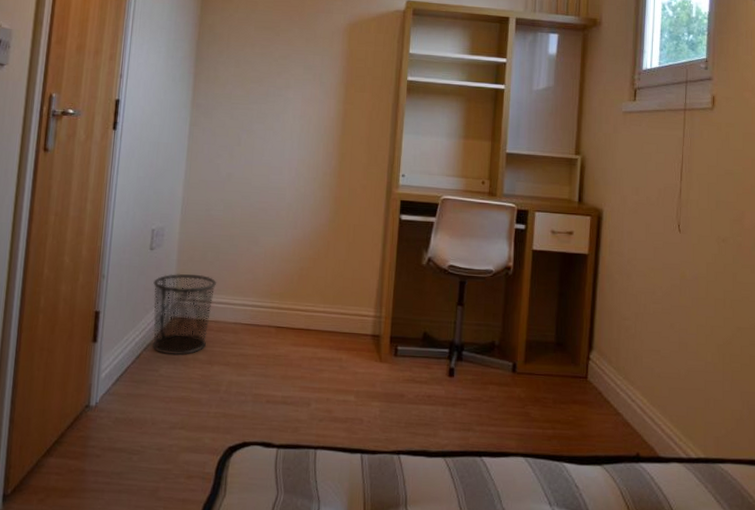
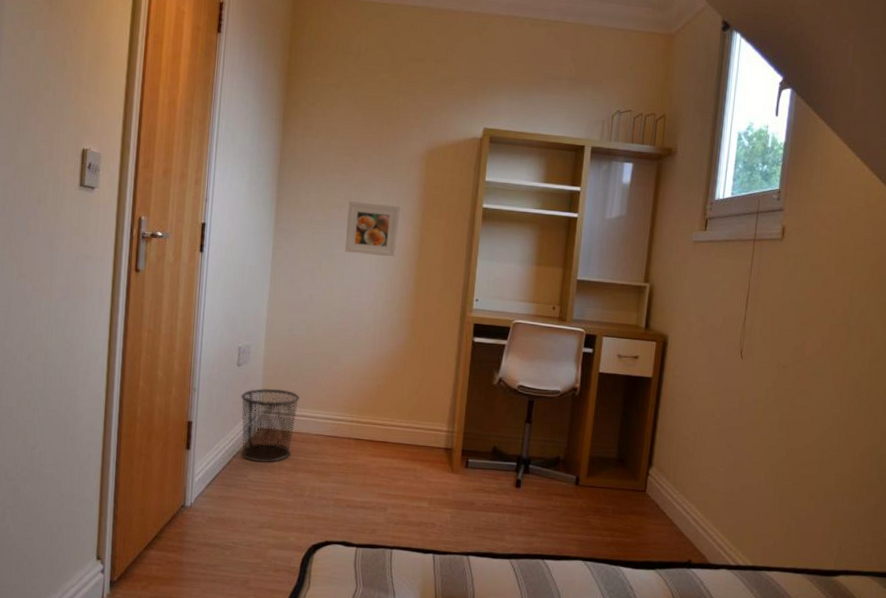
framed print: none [264,75,322,132] -> present [344,201,400,257]

